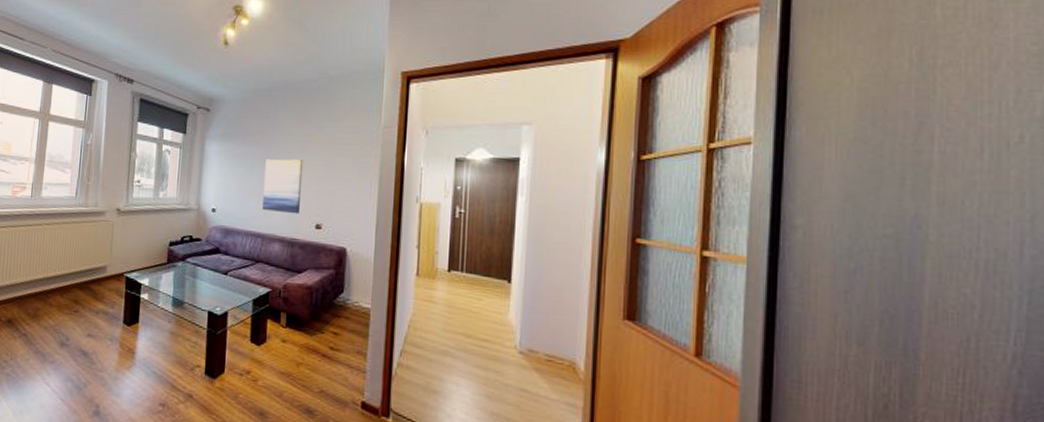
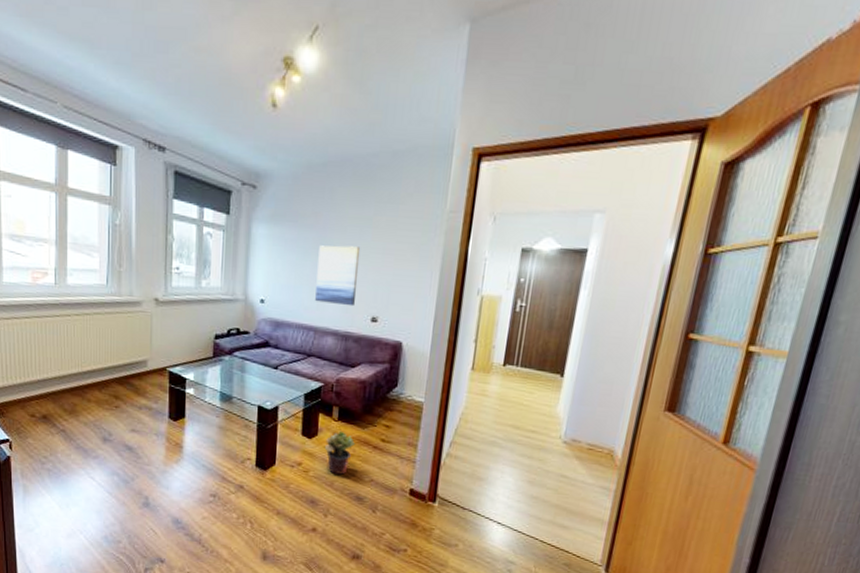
potted plant: none [272,337,305,385] -> present [324,430,356,475]

